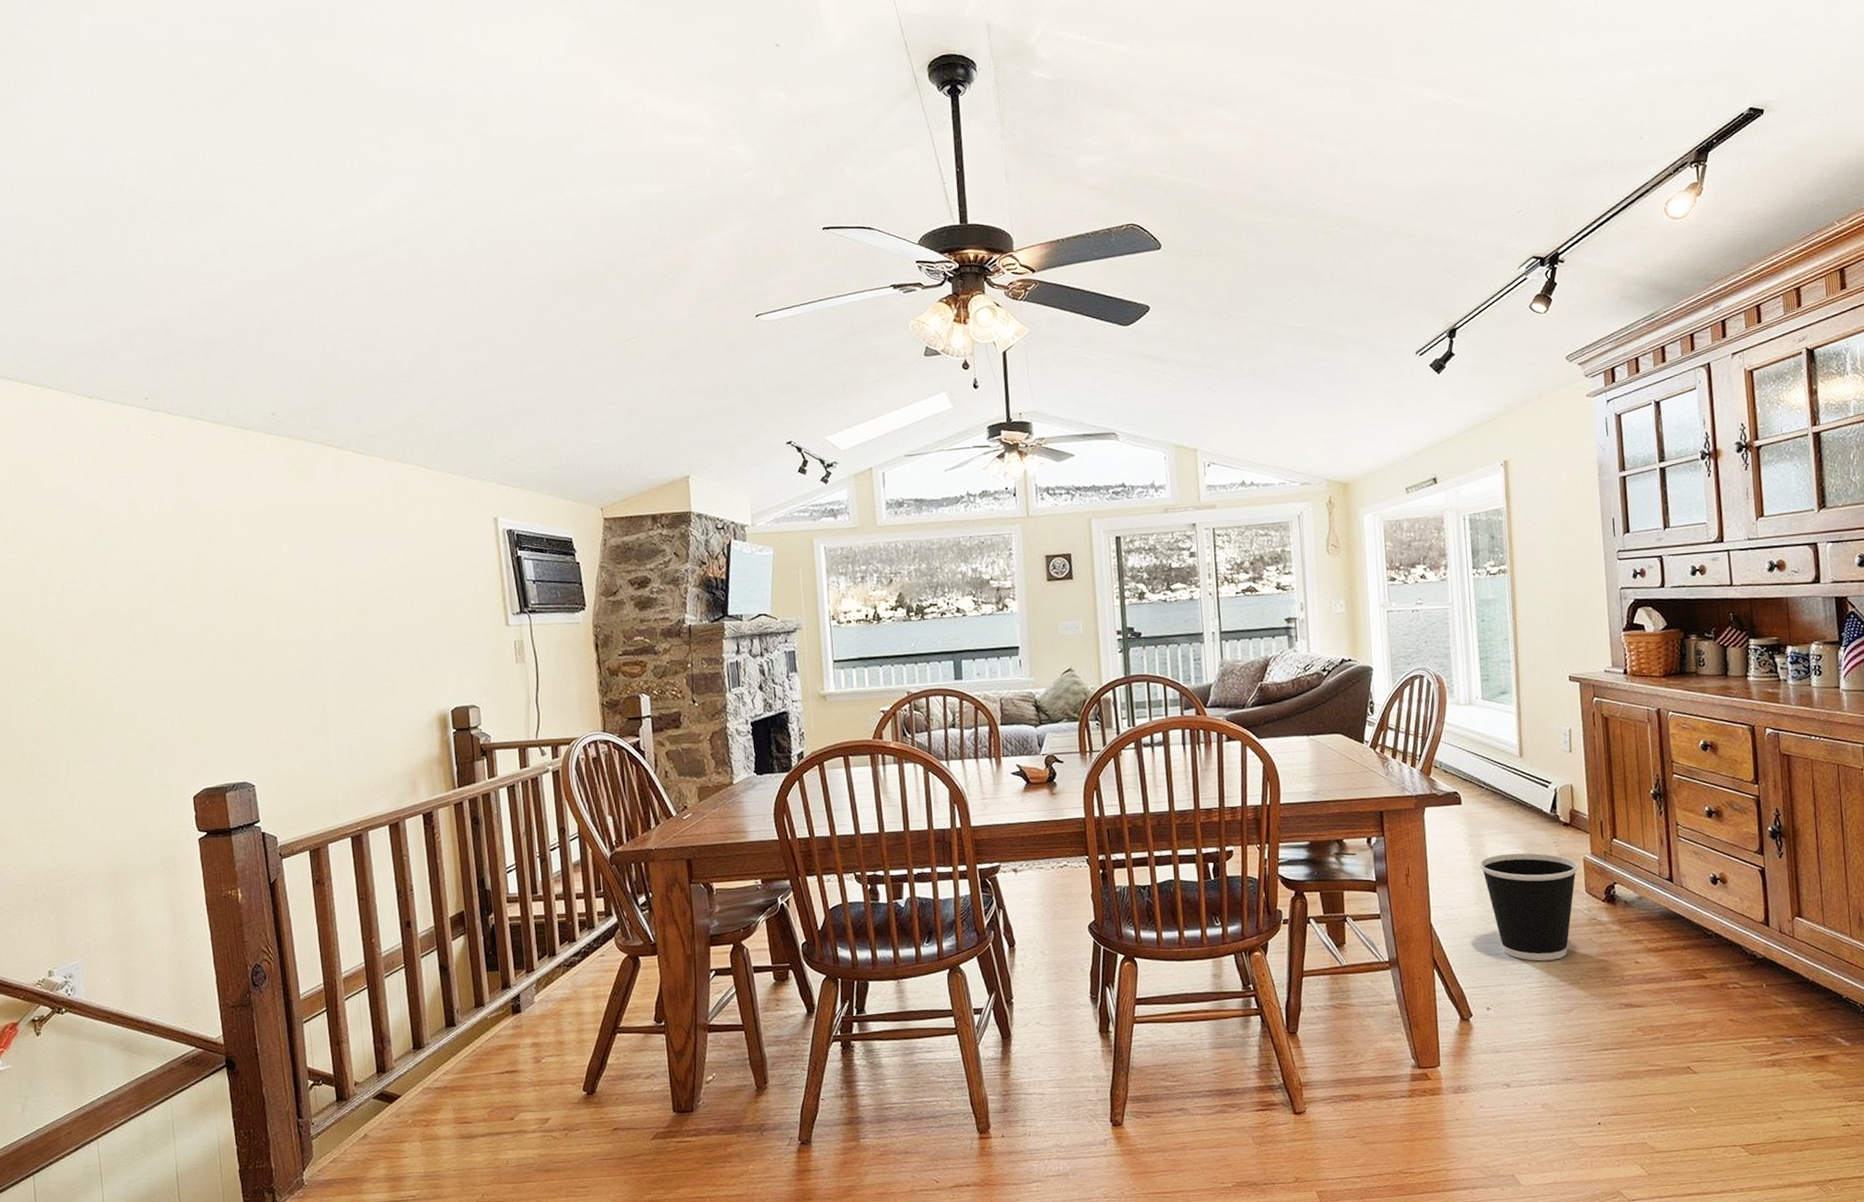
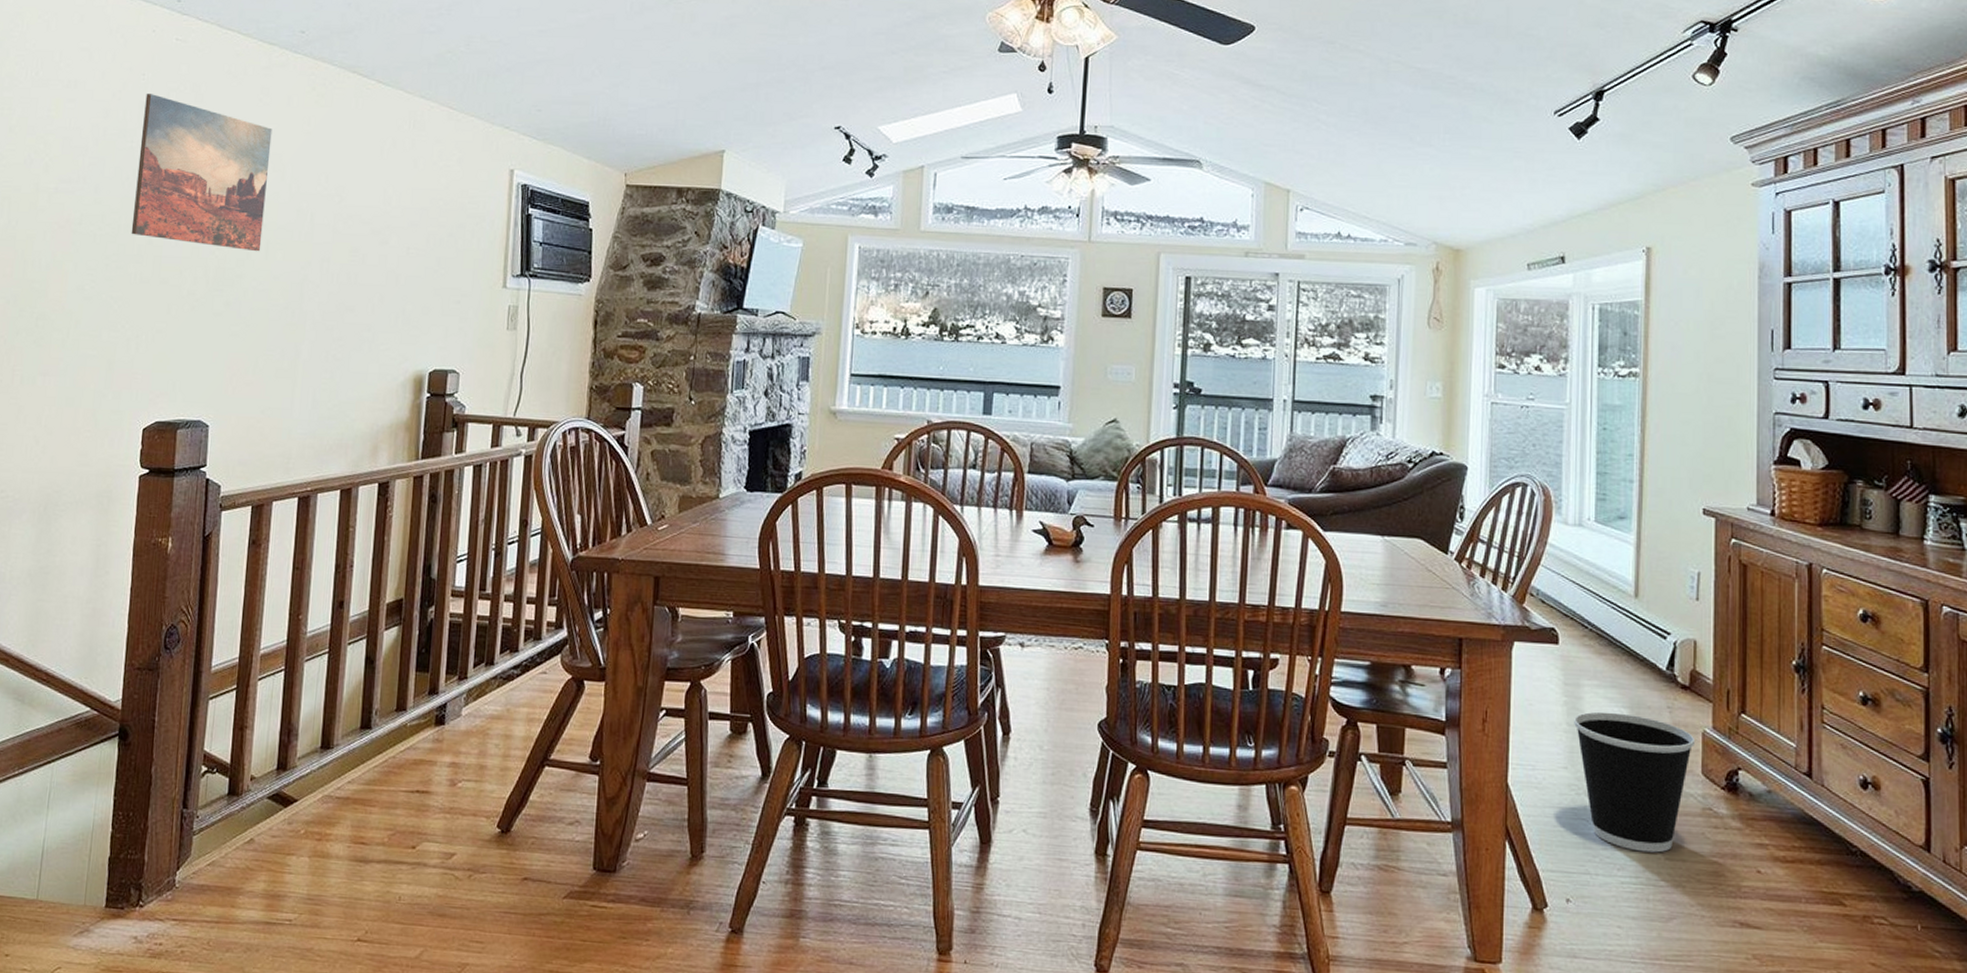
wall art: none [133,489,273,623] -> present [131,94,272,252]

